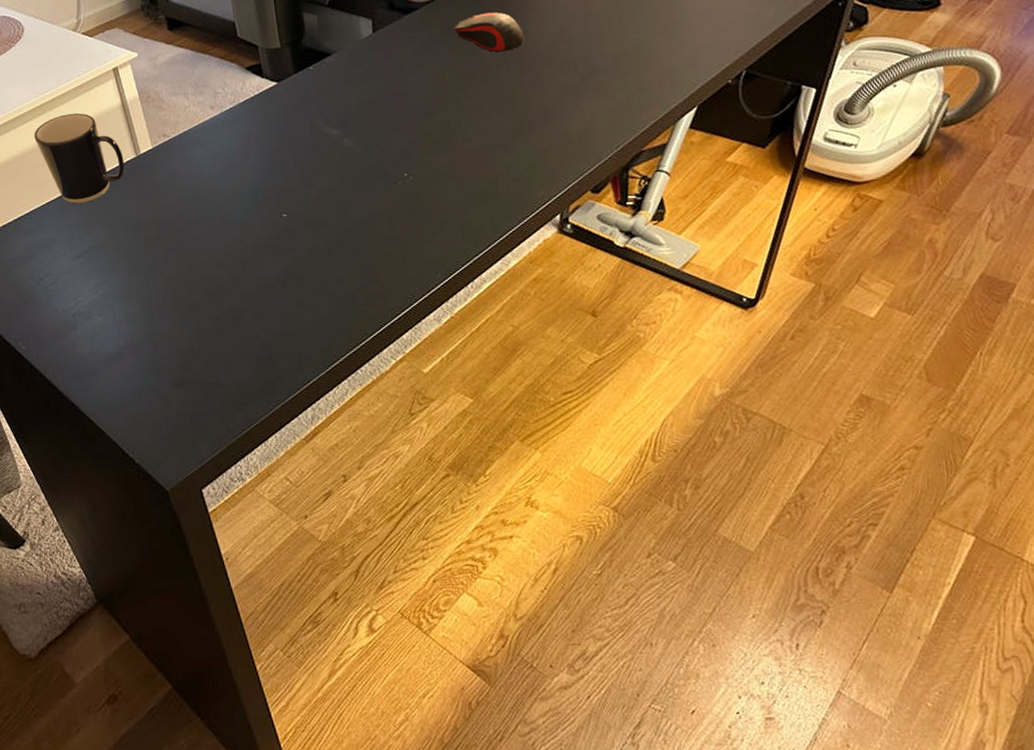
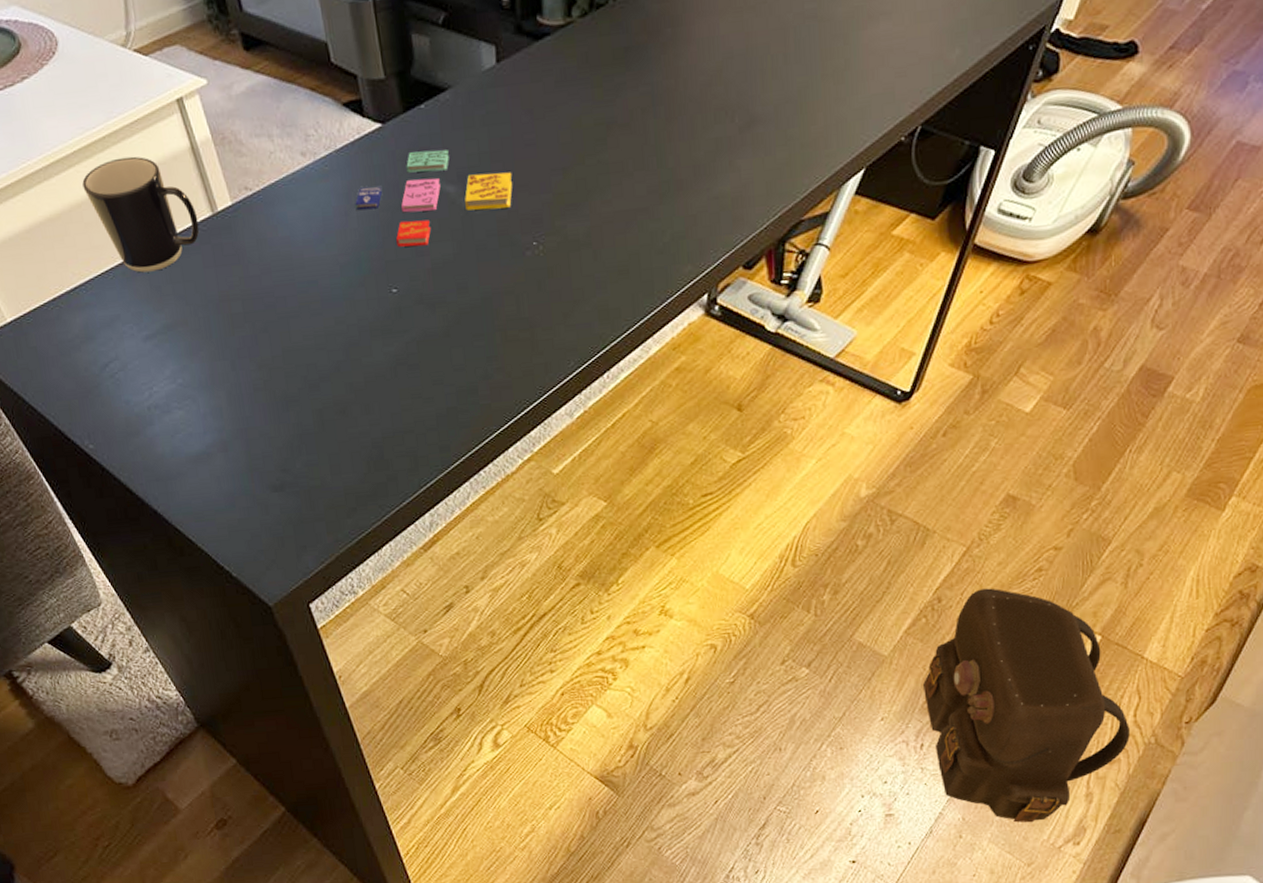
books: none [253,101,387,180] -> present [355,150,513,247]
computer mouse: present [454,12,524,52] -> none [593,41,675,94]
backpack: none [792,485,1020,734] -> present [922,588,1130,823]

